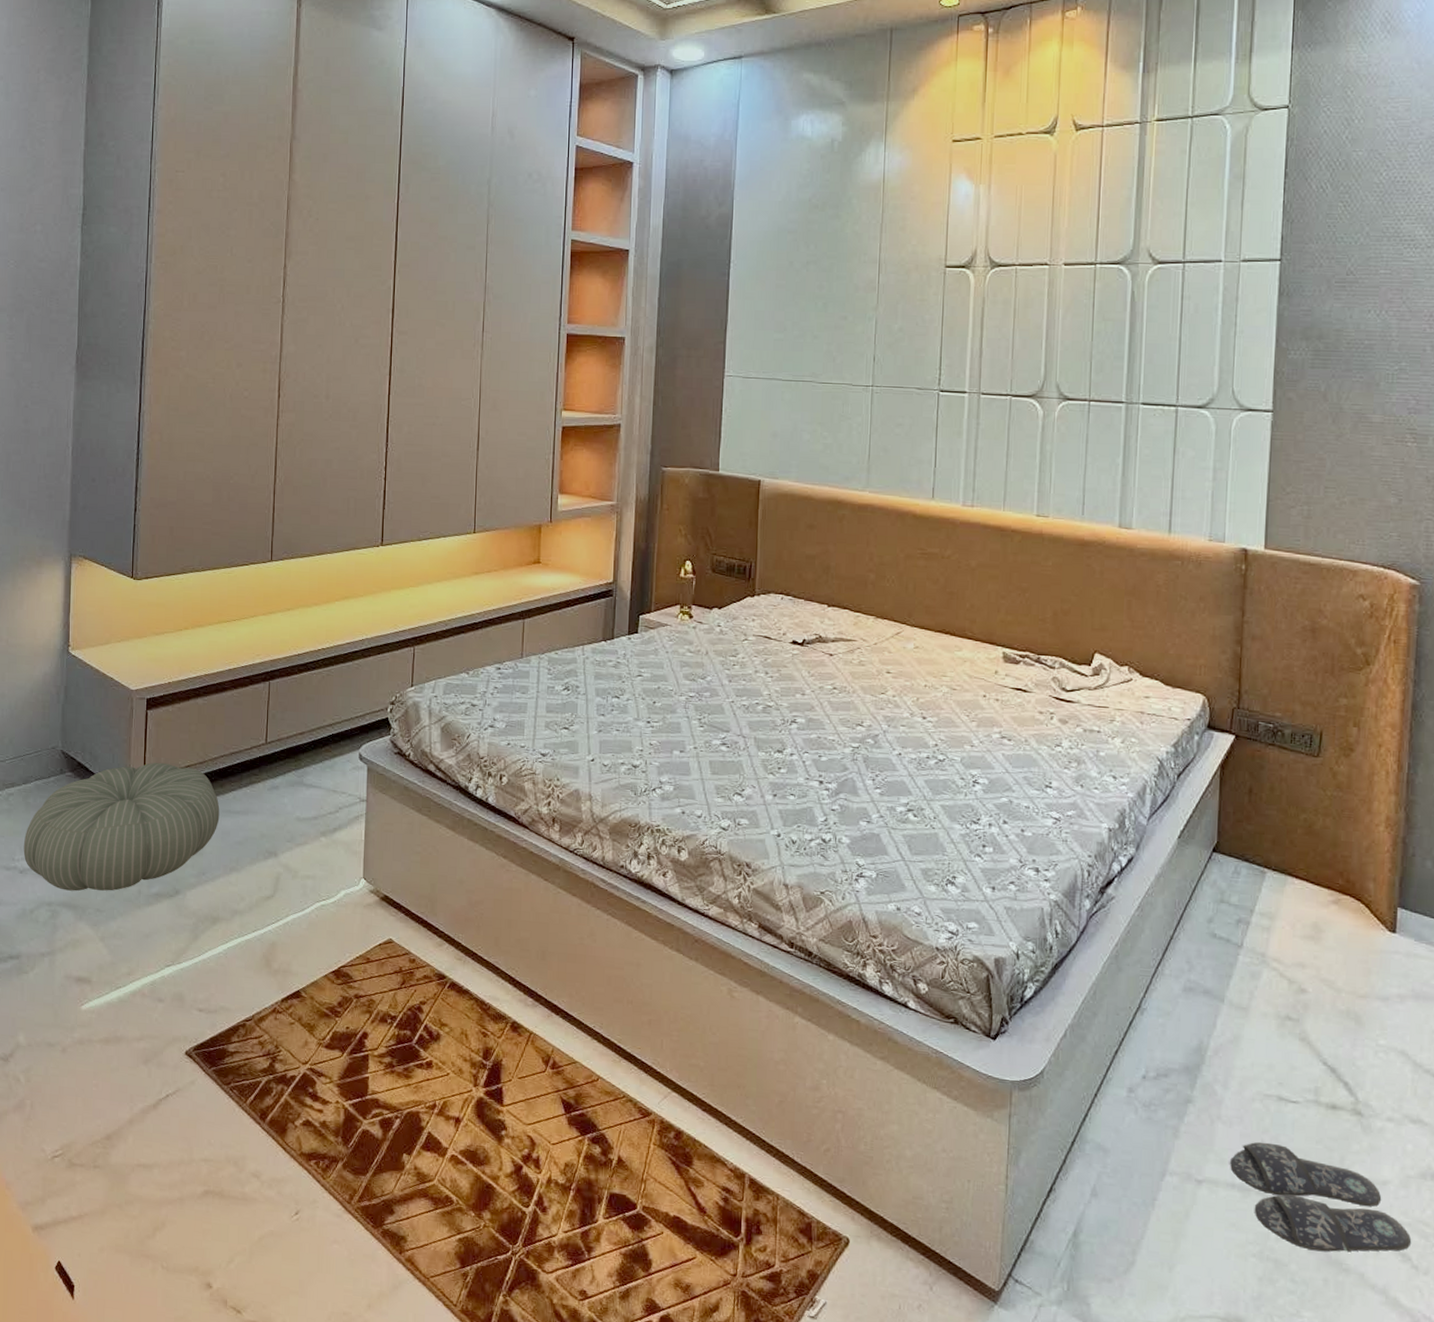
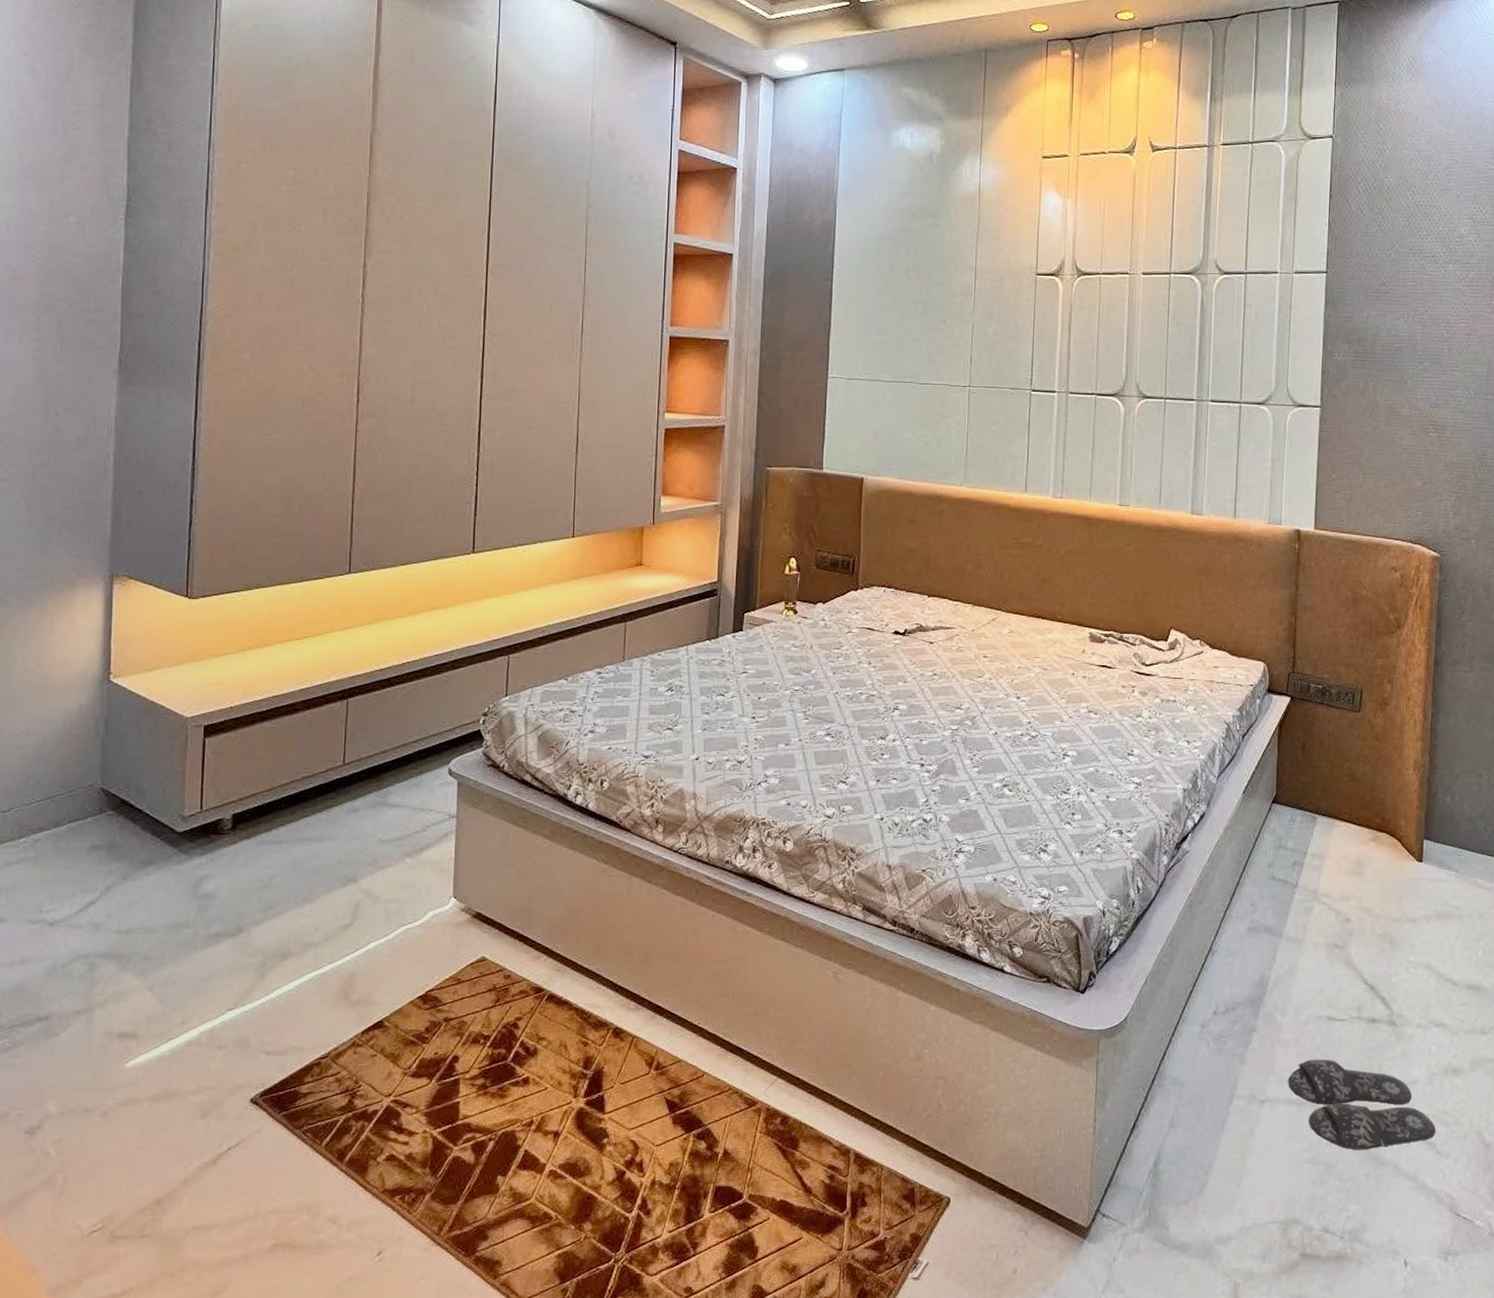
pouf: present [23,763,220,891] -> none [53,794,291,940]

